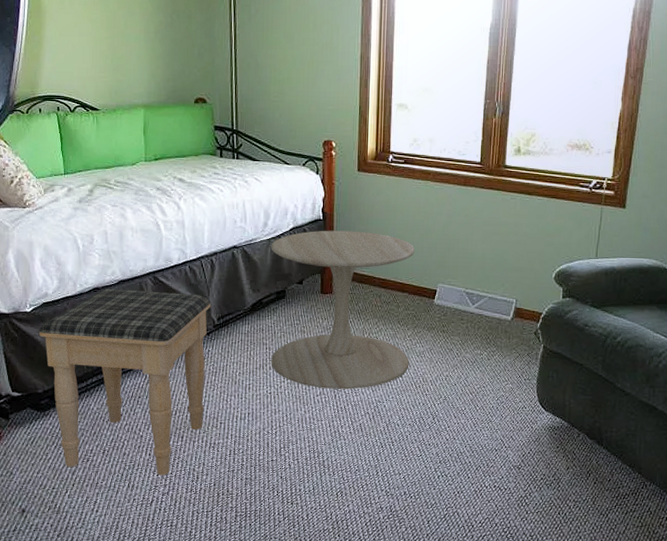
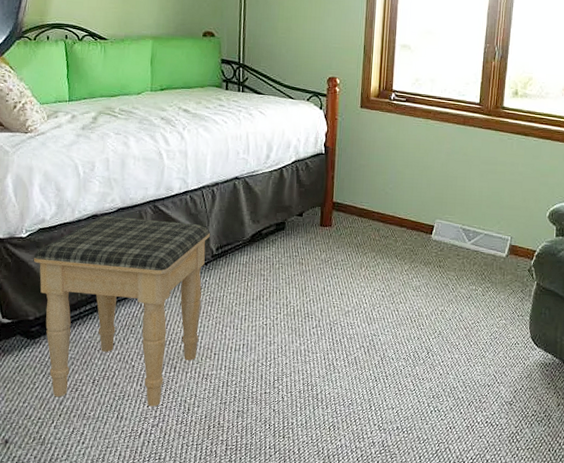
side table: present [271,230,415,390] -> none [268,164,414,323]

